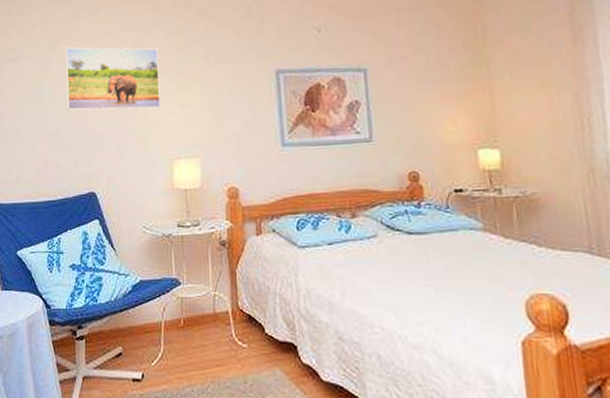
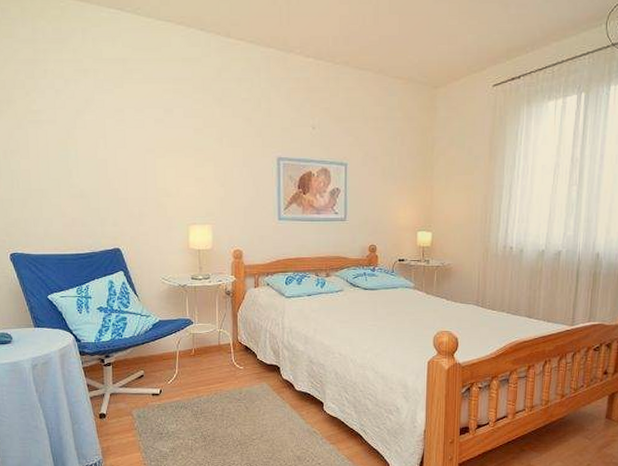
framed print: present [66,47,161,111] -> none [91,117,179,180]

